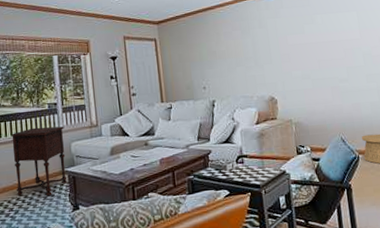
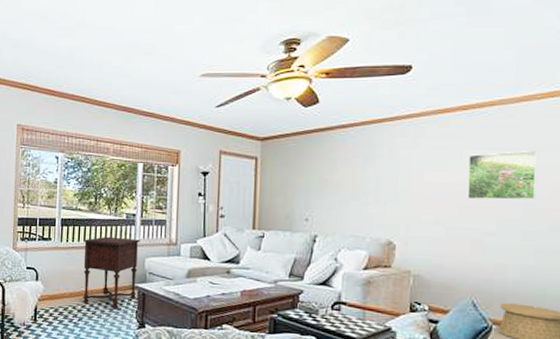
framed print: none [318,11,371,55] -> present [467,151,538,200]

